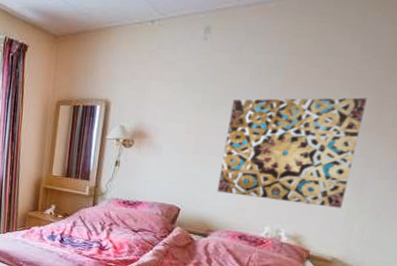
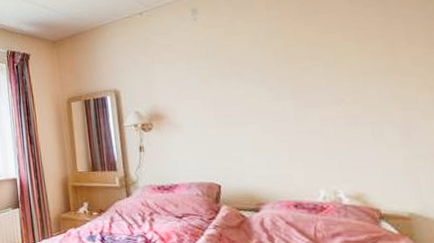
wall art: present [217,97,367,208] -> none [240,44,396,162]

